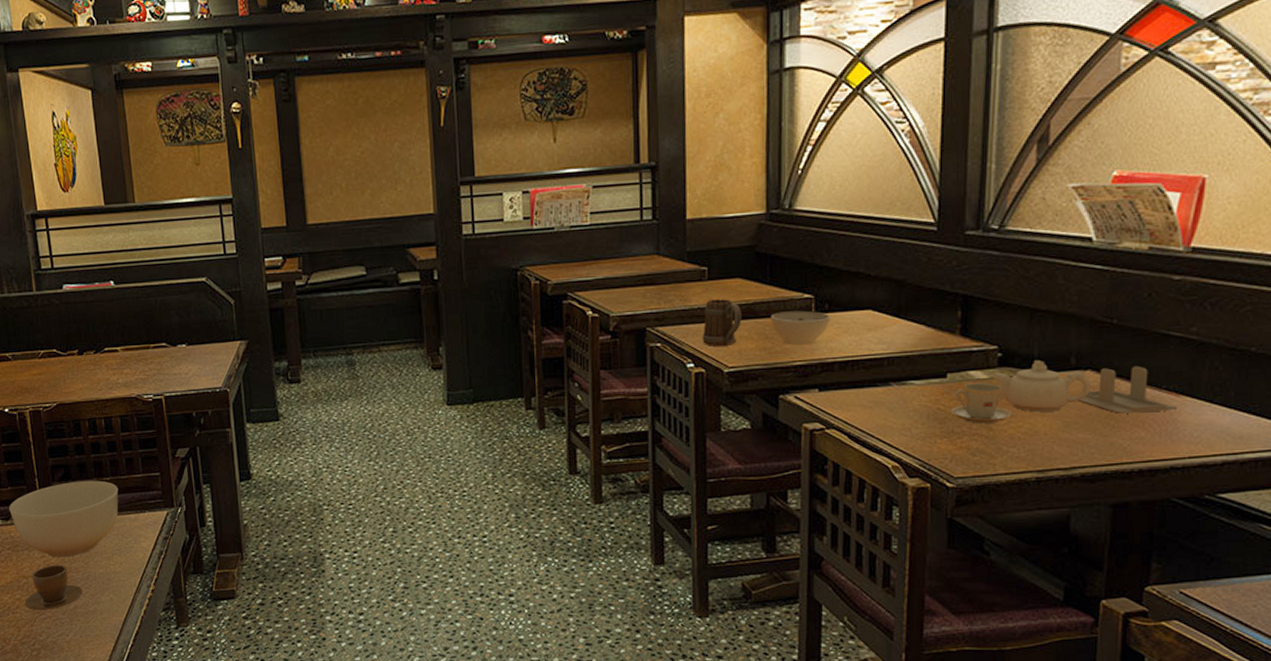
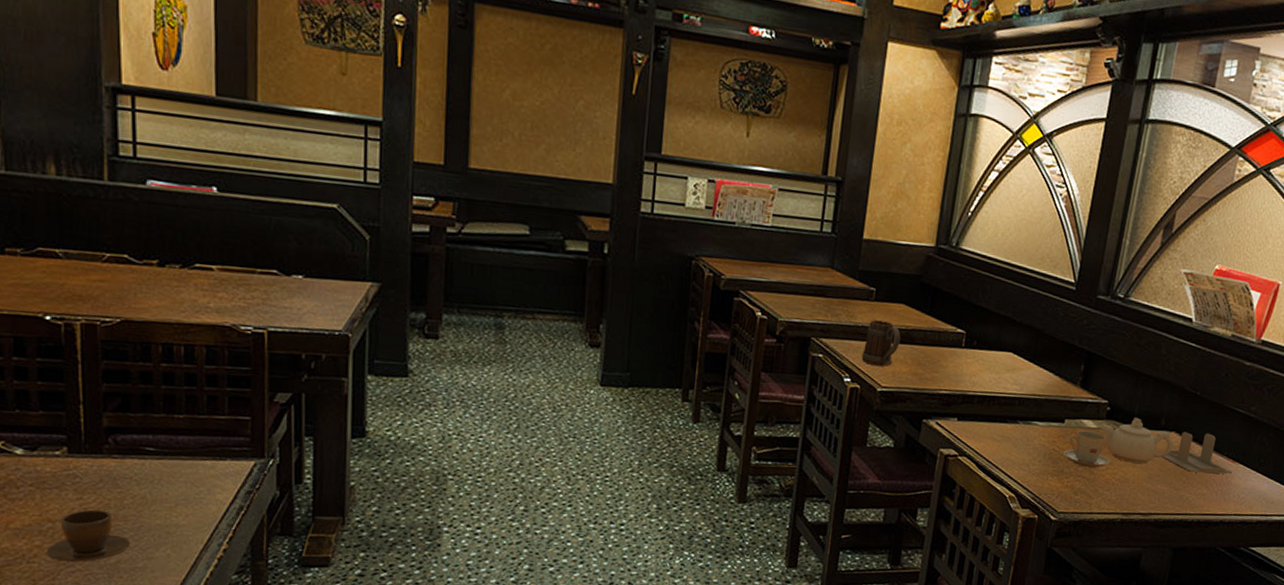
bowl: present [9,480,119,558] -> none [37,414,194,502]
soup bowl: present [770,310,830,345] -> none [925,341,977,376]

